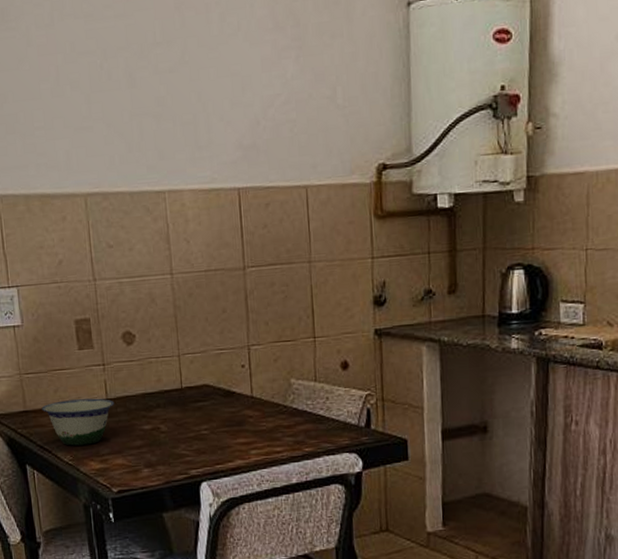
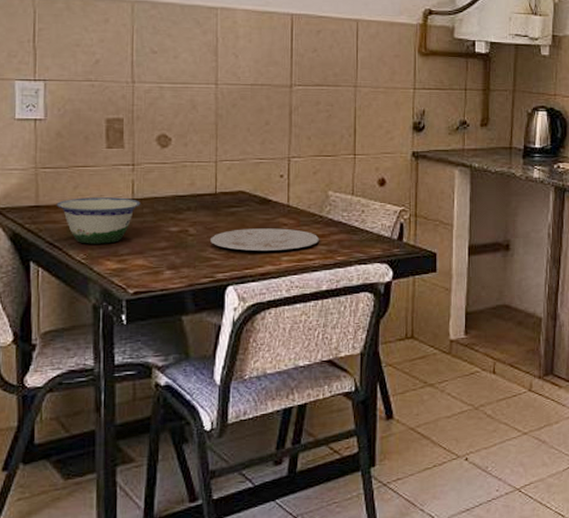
plate: none [181,420,286,446] -> present [211,228,320,252]

